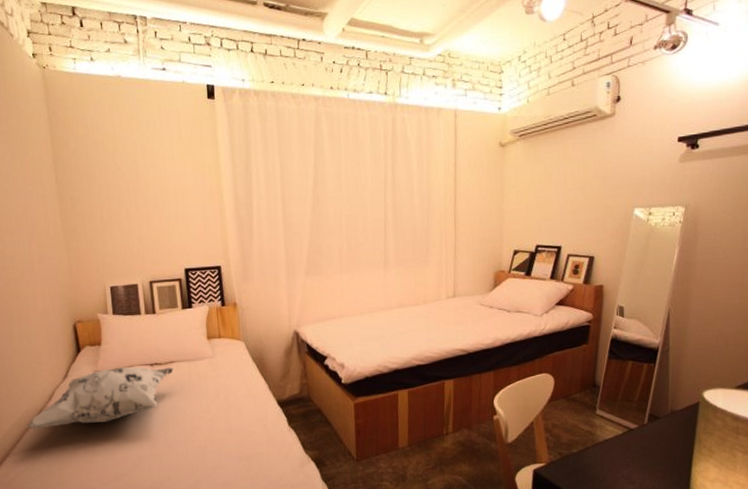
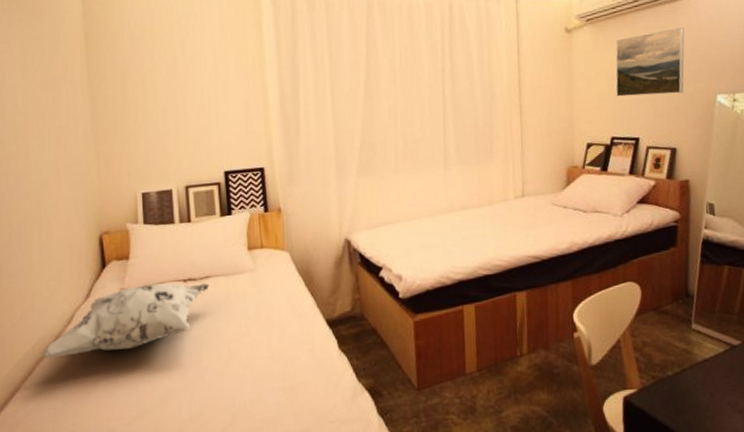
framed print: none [543,145,609,208] -> present [616,27,685,97]

